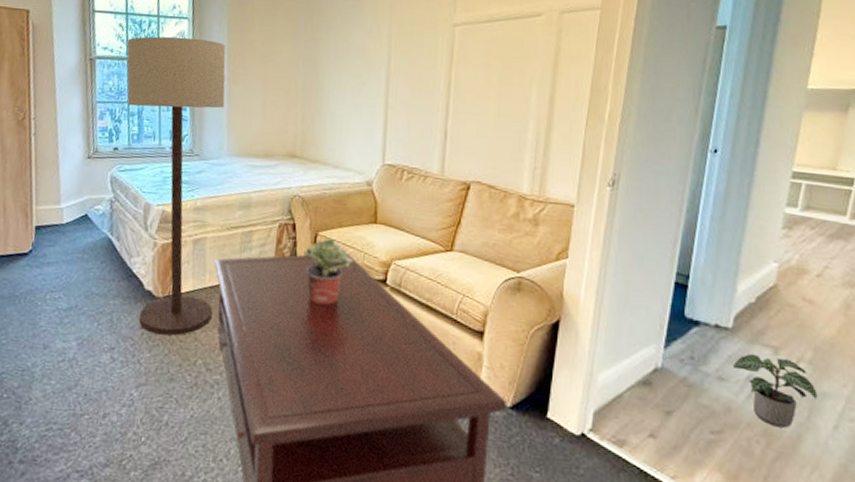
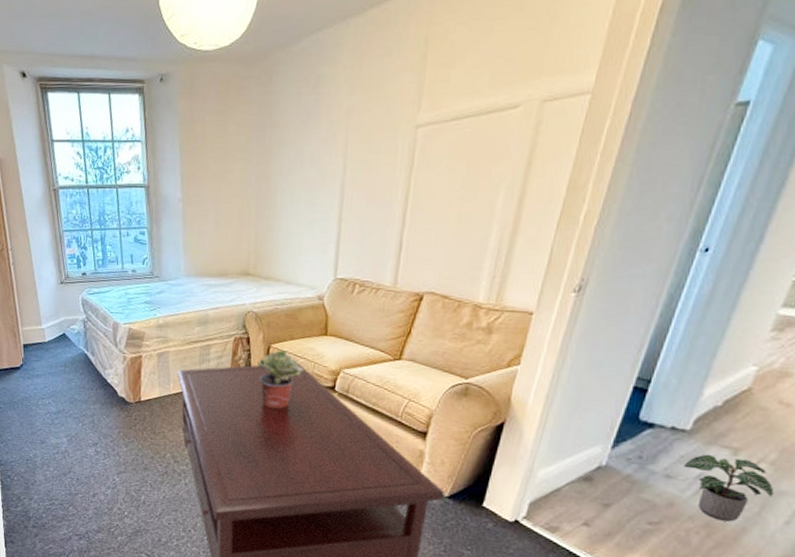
floor lamp: present [127,36,226,336] -> none [86,161,180,434]

